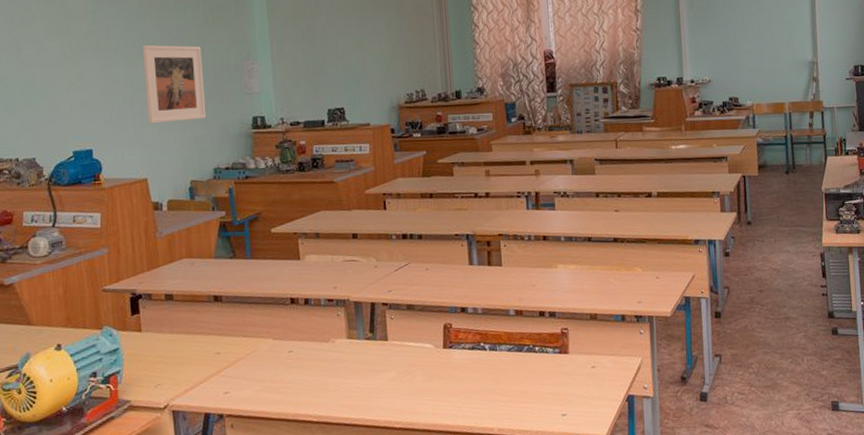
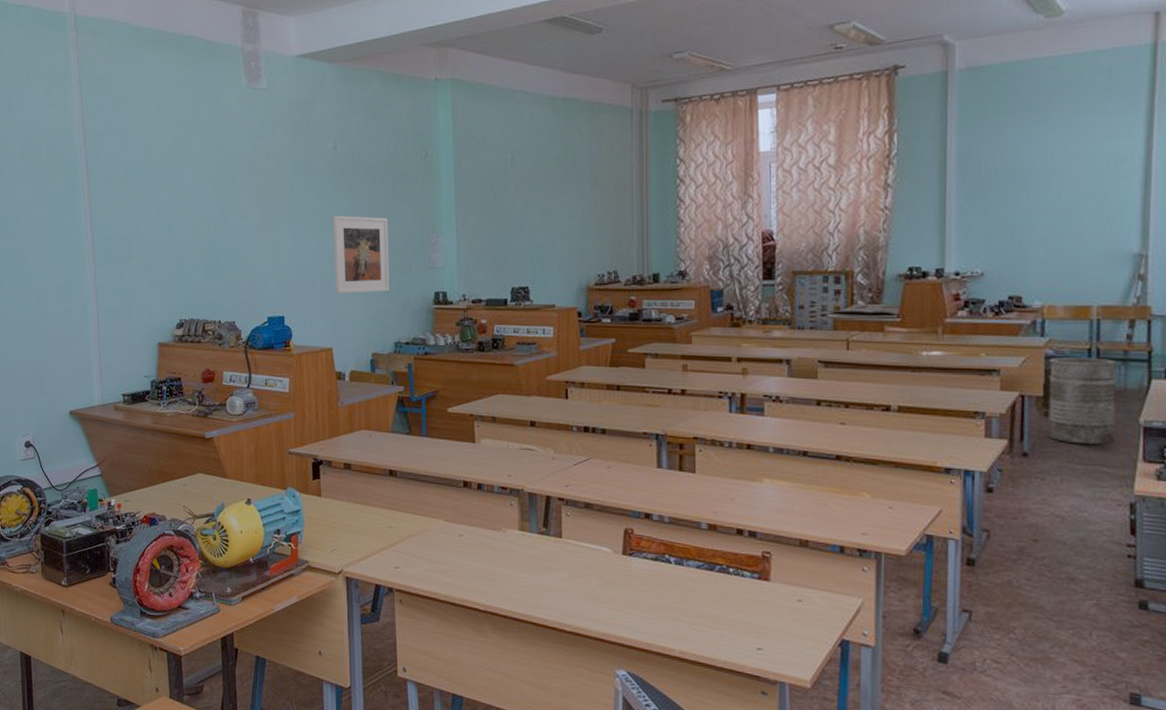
trash can: none [751,142,808,211] -> present [1032,358,1117,444]

